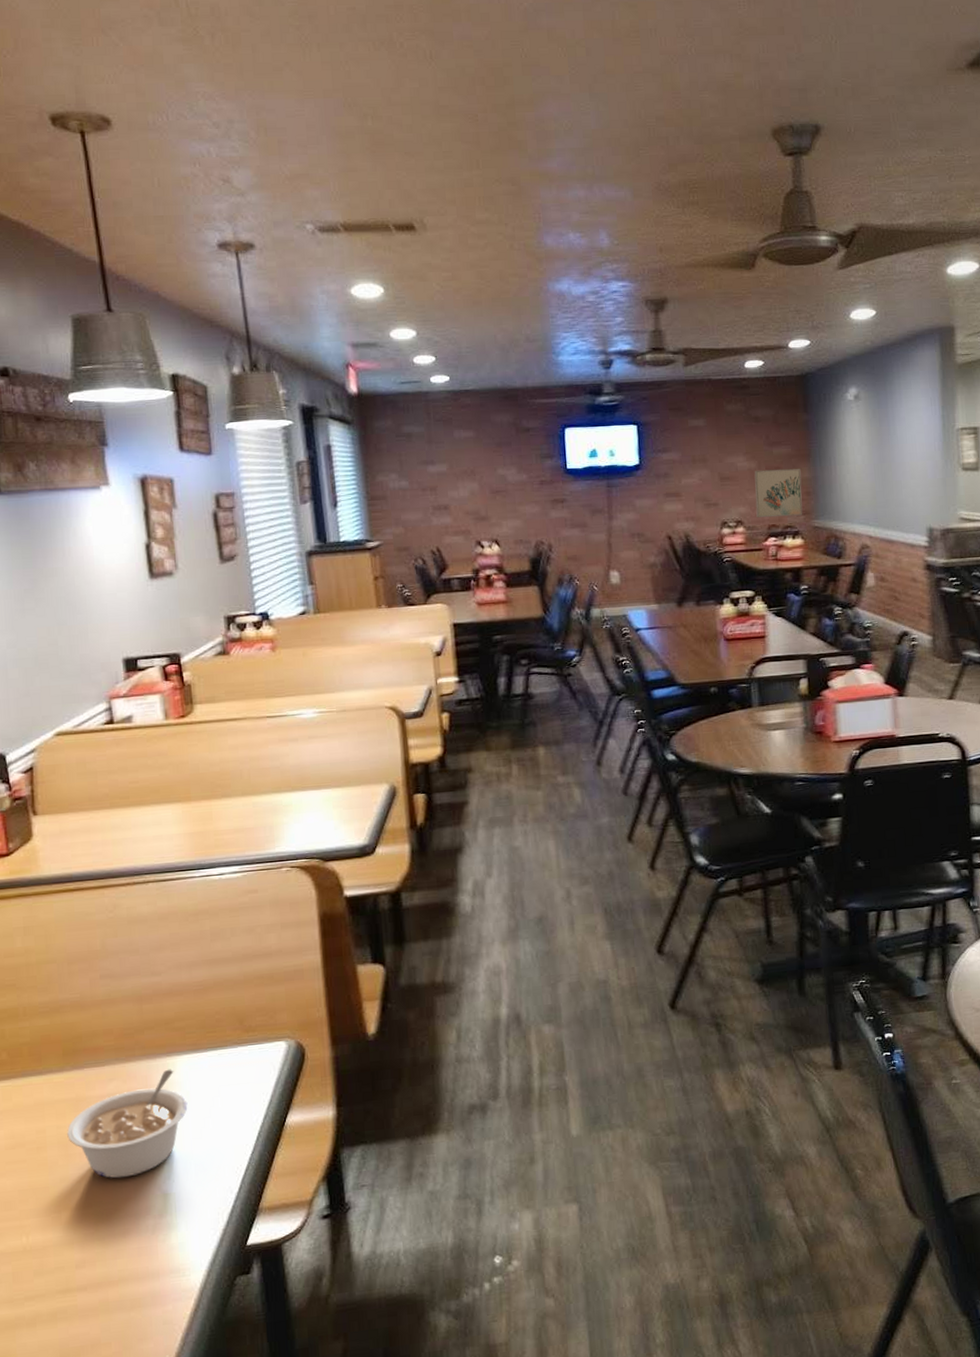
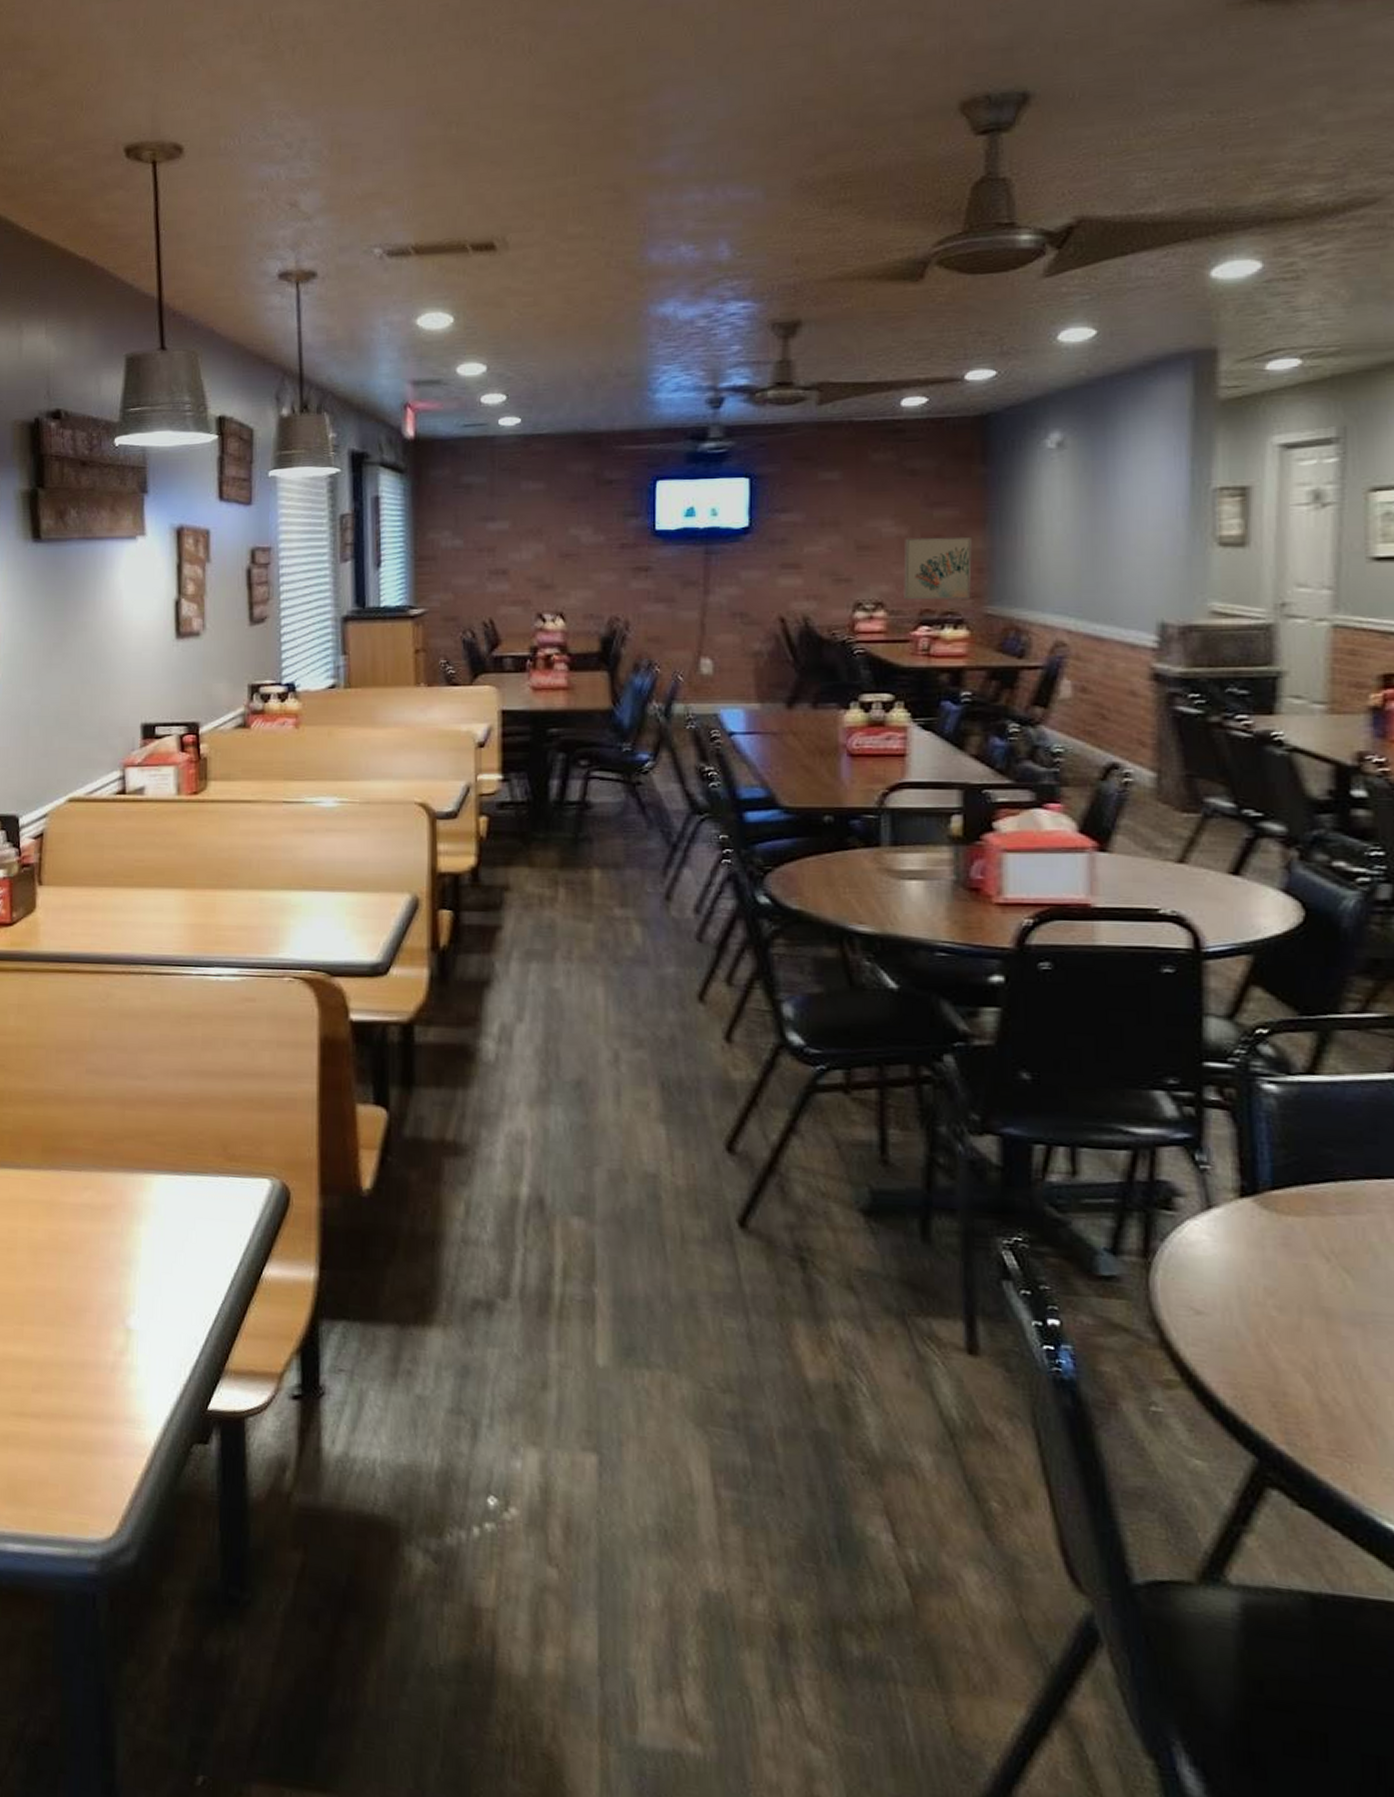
legume: present [67,1068,188,1179] -> none [38,1187,161,1301]

